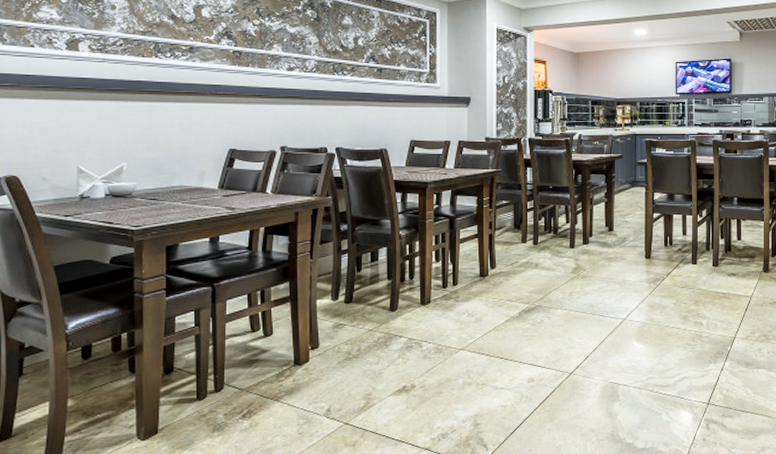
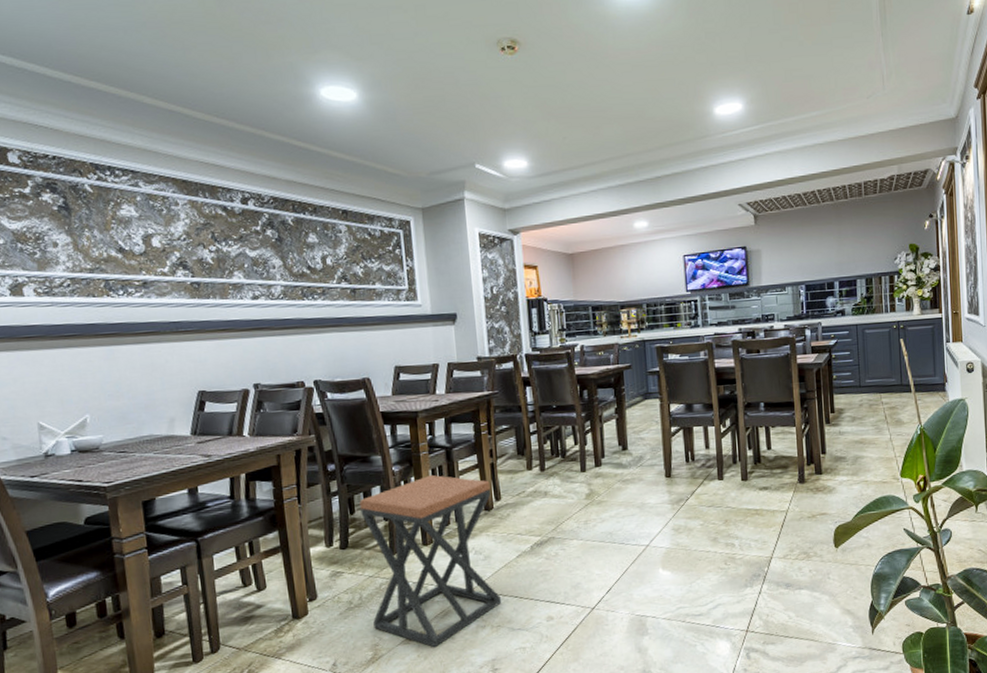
stool: none [367,240,489,401] -> present [360,474,502,648]

